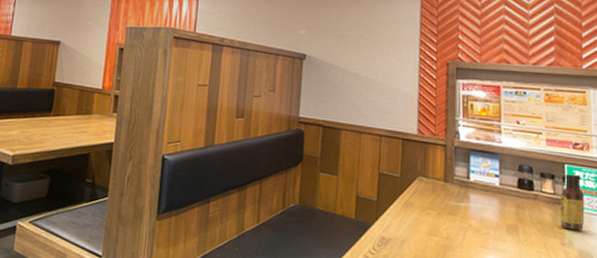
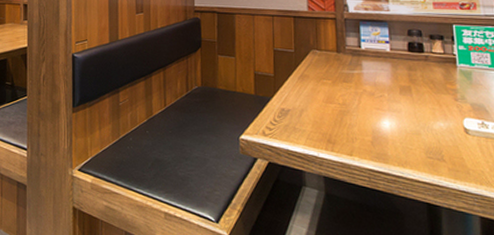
sauce bottle: present [561,174,585,231] -> none [451,33,475,86]

